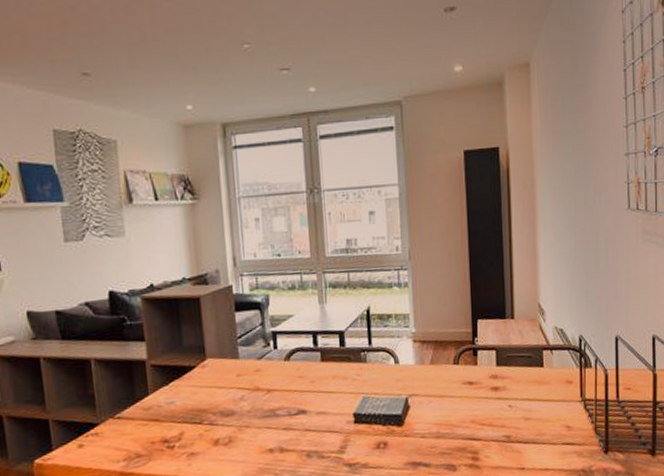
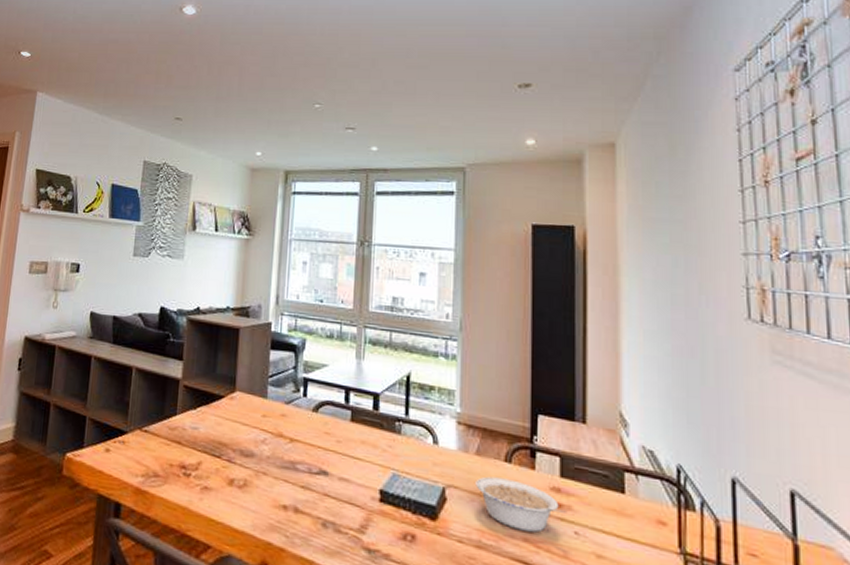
legume: none [432,377,503,416] -> present [475,476,568,533]

